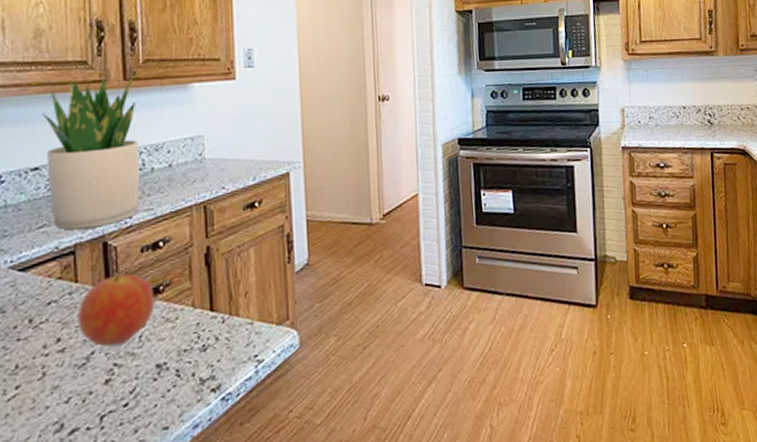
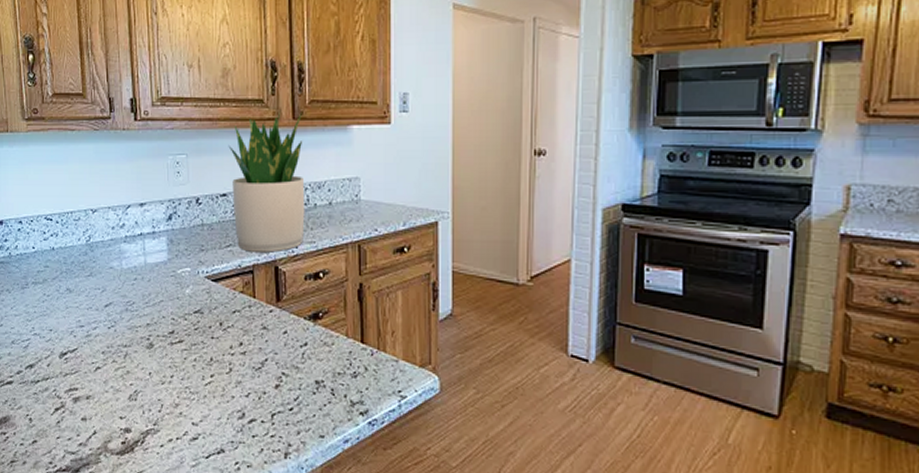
fruit: present [78,267,155,347] -> none [255,290,315,358]

